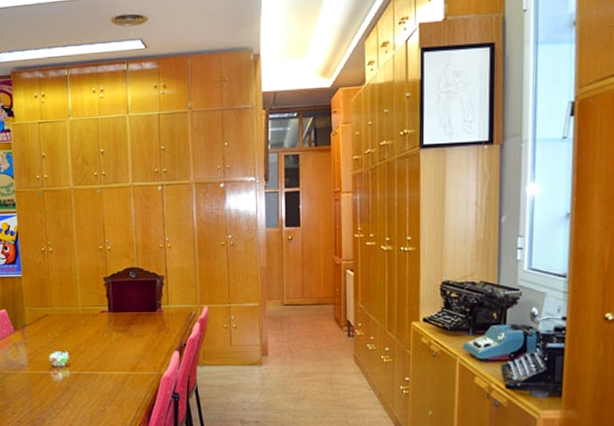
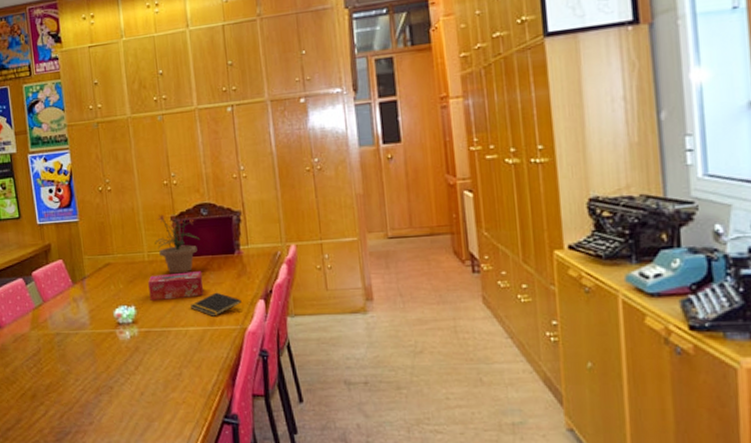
tissue box: none [81,325,129,348] -> present [148,271,204,300]
potted plant: none [88,275,128,326] -> present [155,214,201,274]
notepad: none [115,343,160,363] -> present [189,292,242,317]

